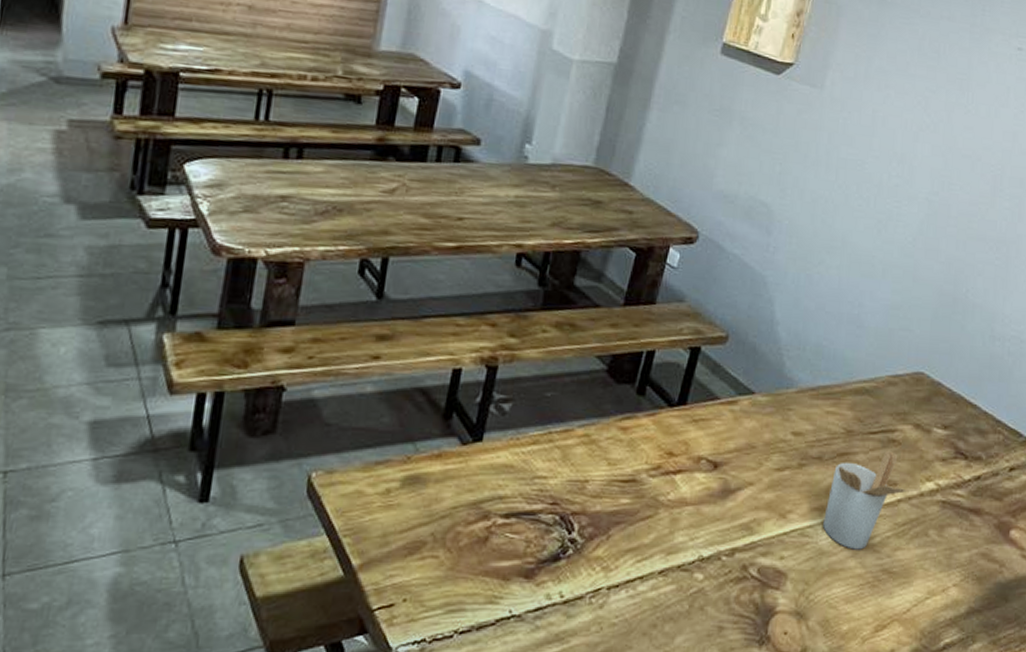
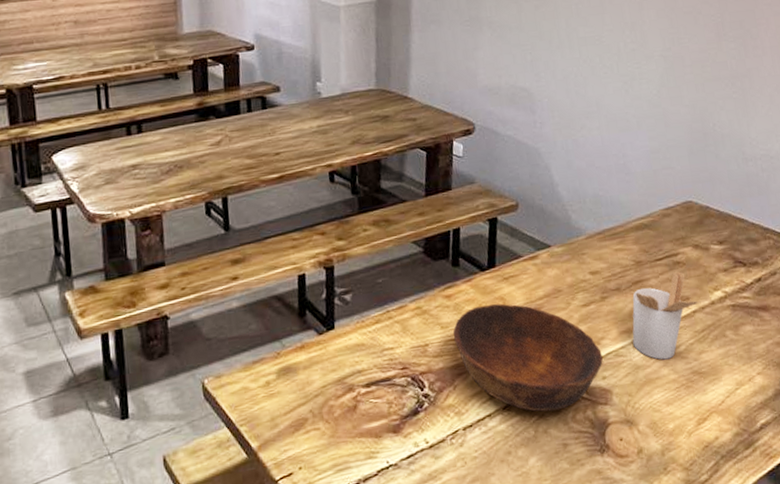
bowl: none [619,447,786,586] -> present [452,303,603,412]

